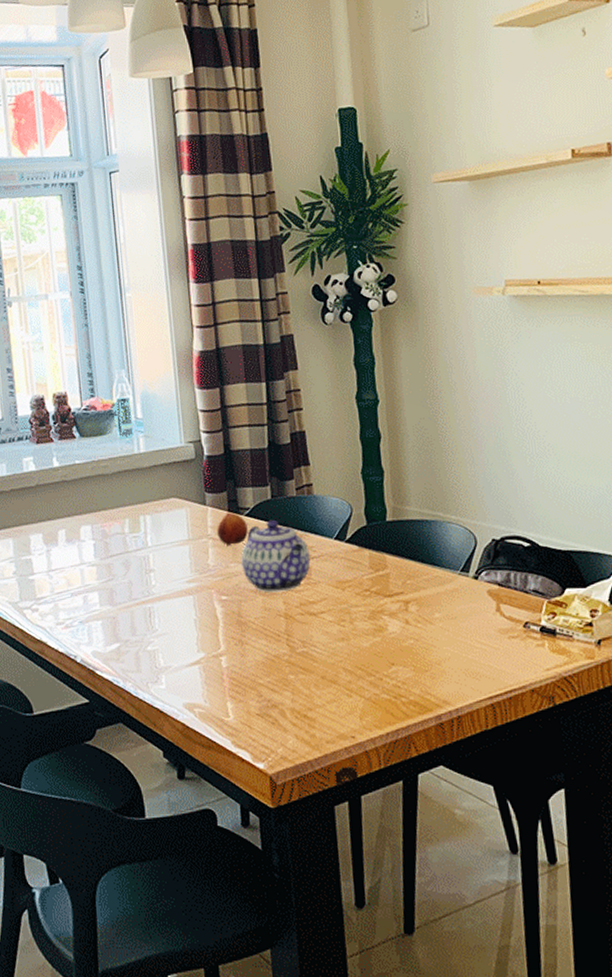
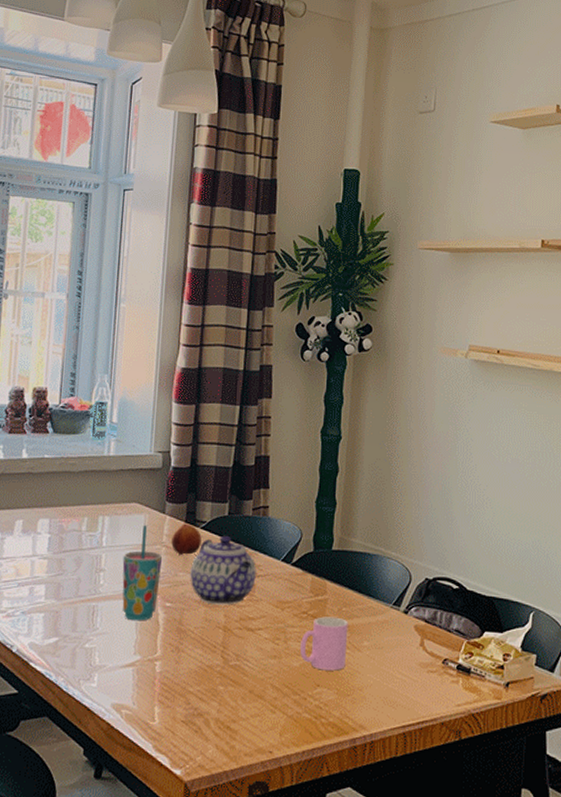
cup: none [170,519,213,618] -> present [122,524,163,621]
cup: none [367,591,419,648] -> present [300,616,348,671]

